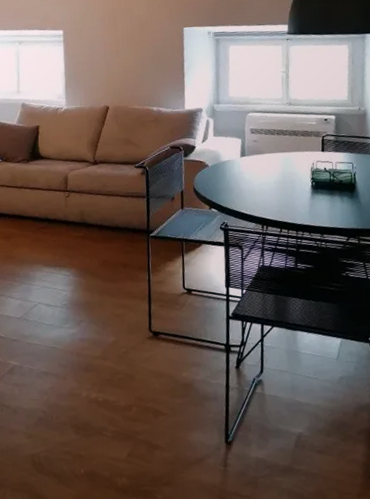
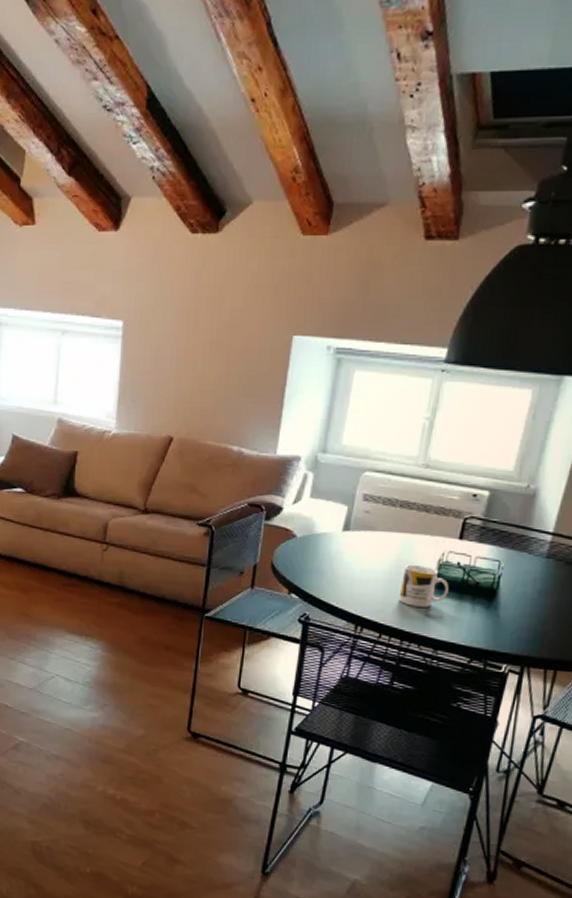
mug: none [288,173,323,205] -> present [398,564,449,608]

